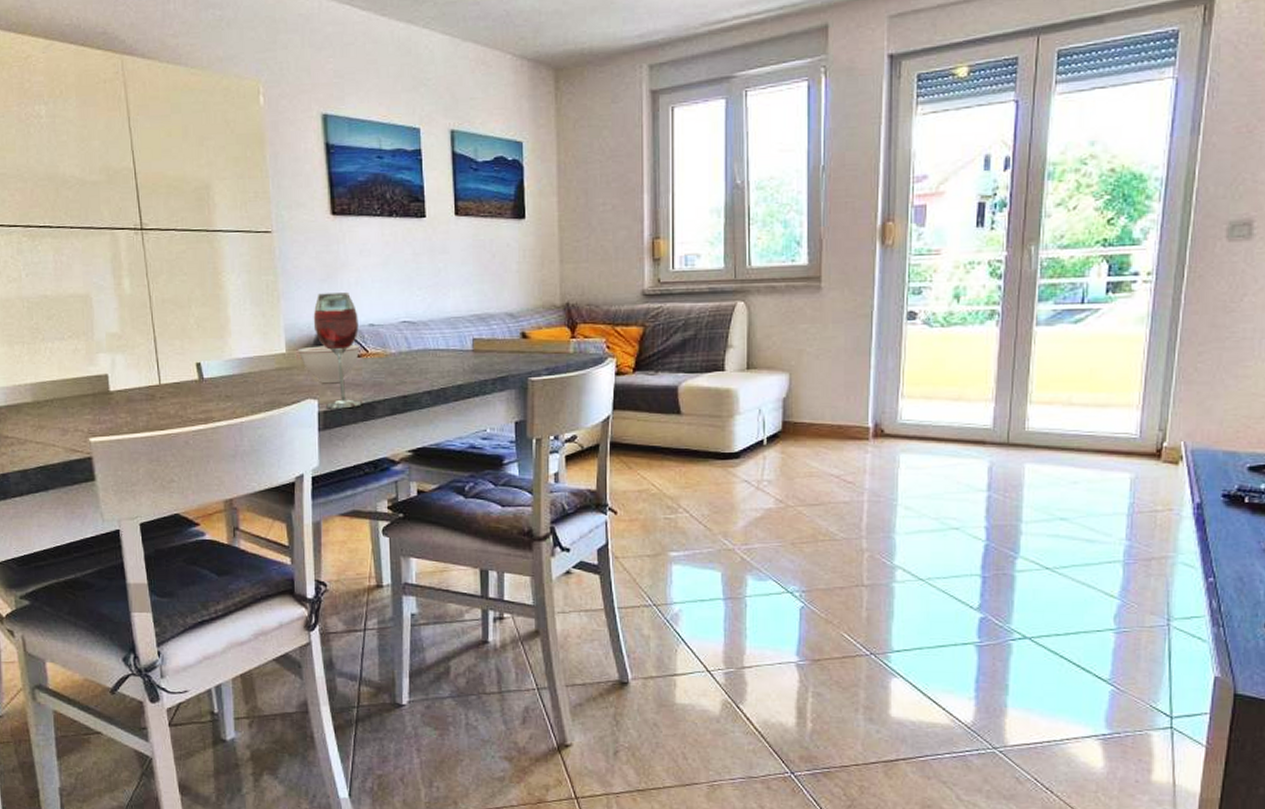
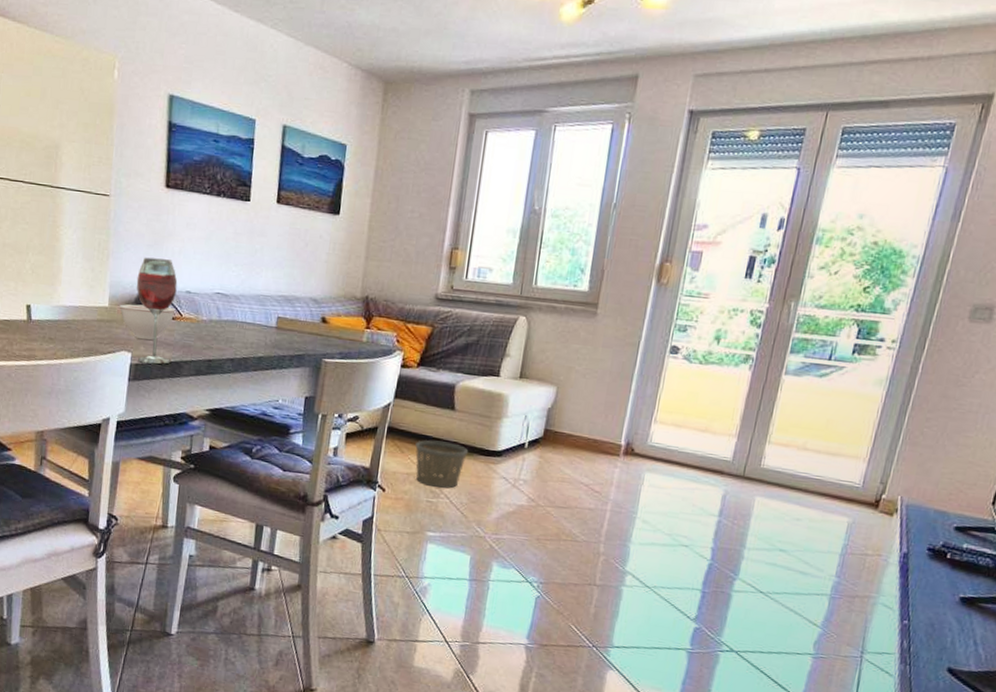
basket: none [643,450,703,501] -> present [415,440,469,488]

